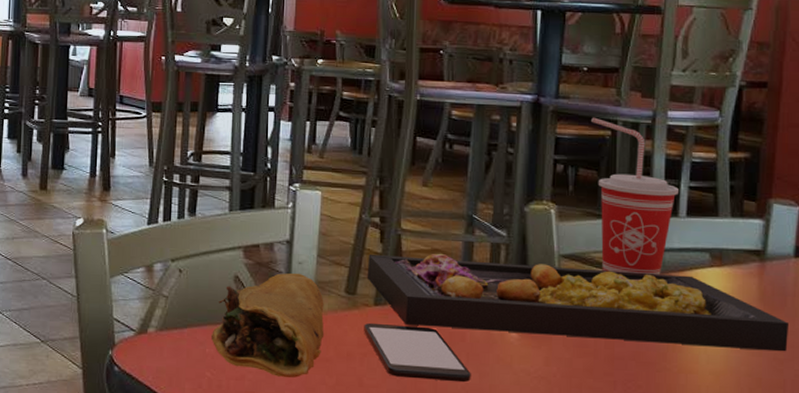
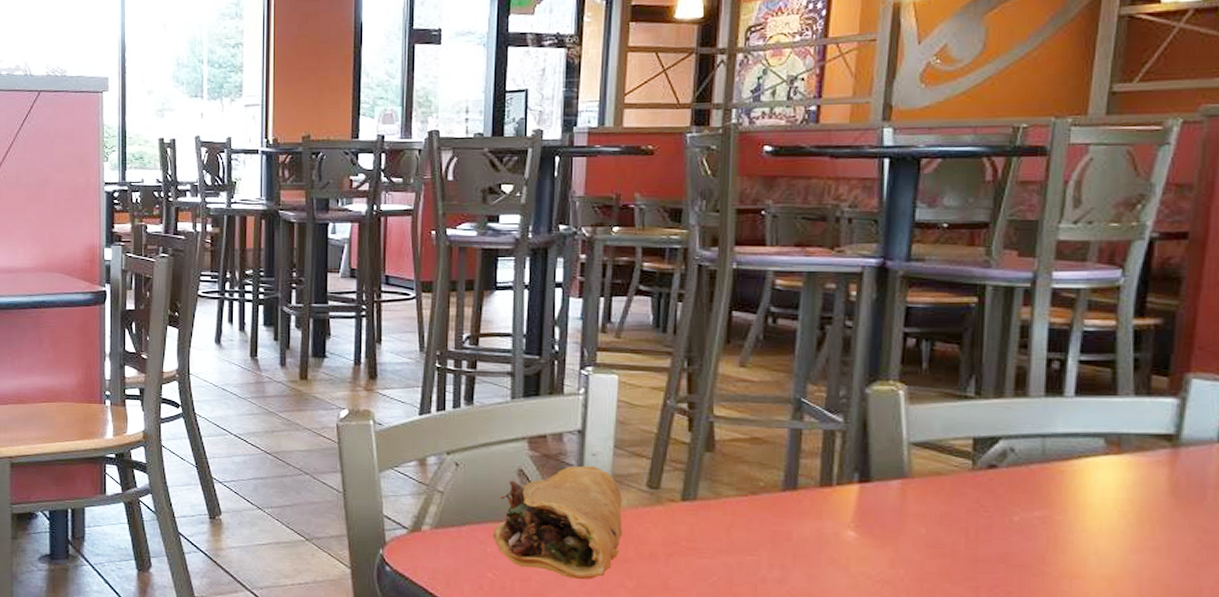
smartphone: present [364,322,471,383] -> none [669,520,798,587]
food tray: present [367,253,788,352] -> none [672,442,1208,554]
beverage cup: present [591,117,679,276] -> none [952,282,1065,465]

